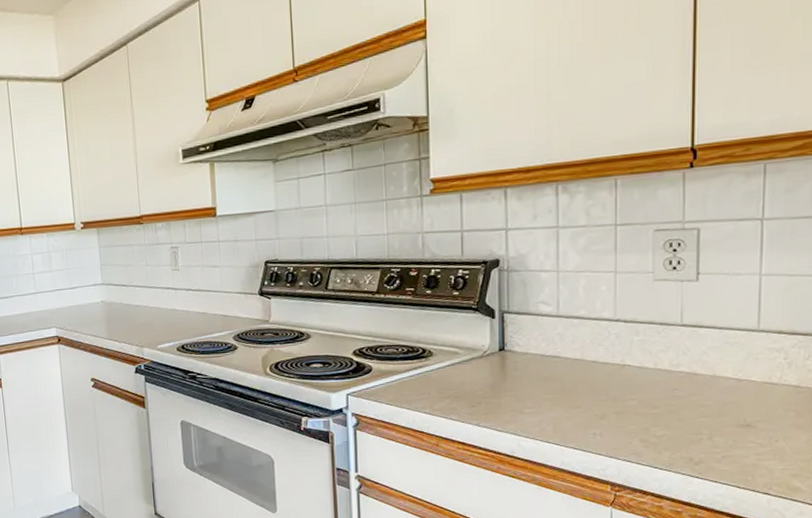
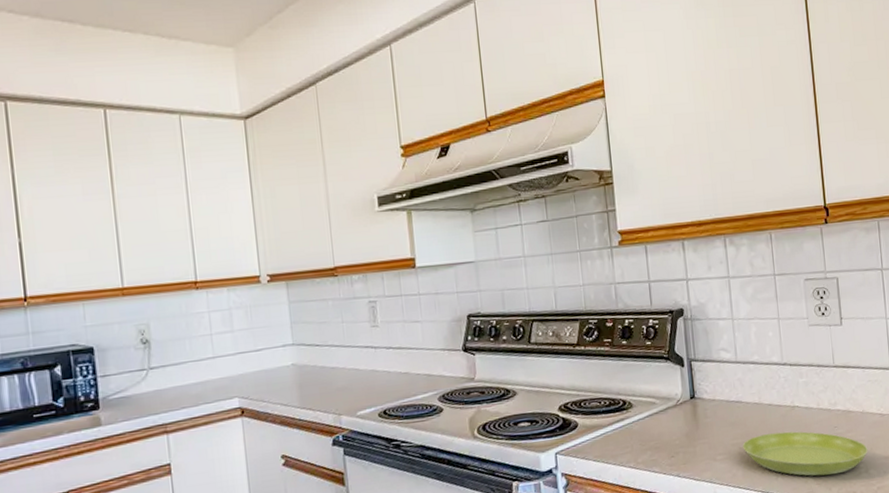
saucer: none [556,390,715,439] -> present [743,431,868,476]

